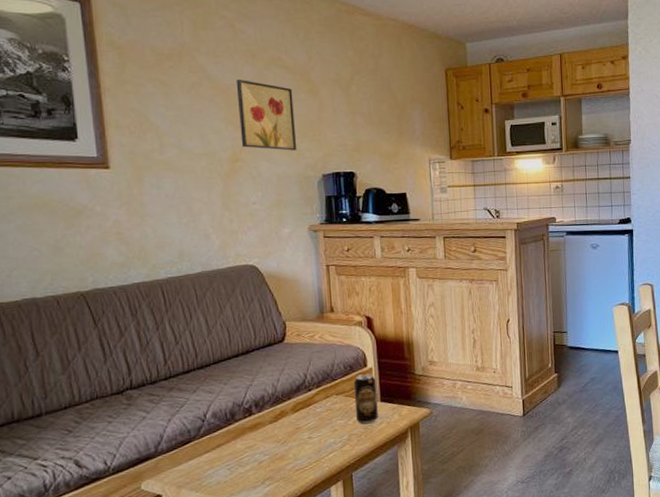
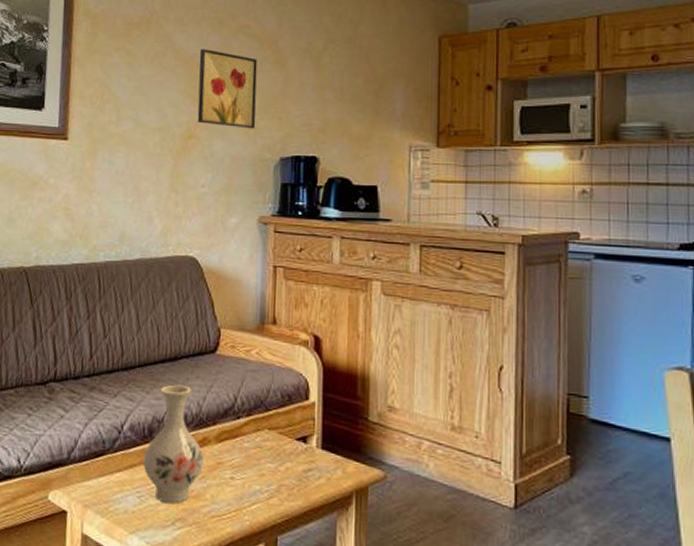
vase: none [228,372,284,469] -> present [143,384,204,504]
beverage can: present [353,373,378,424] -> none [288,408,318,476]

